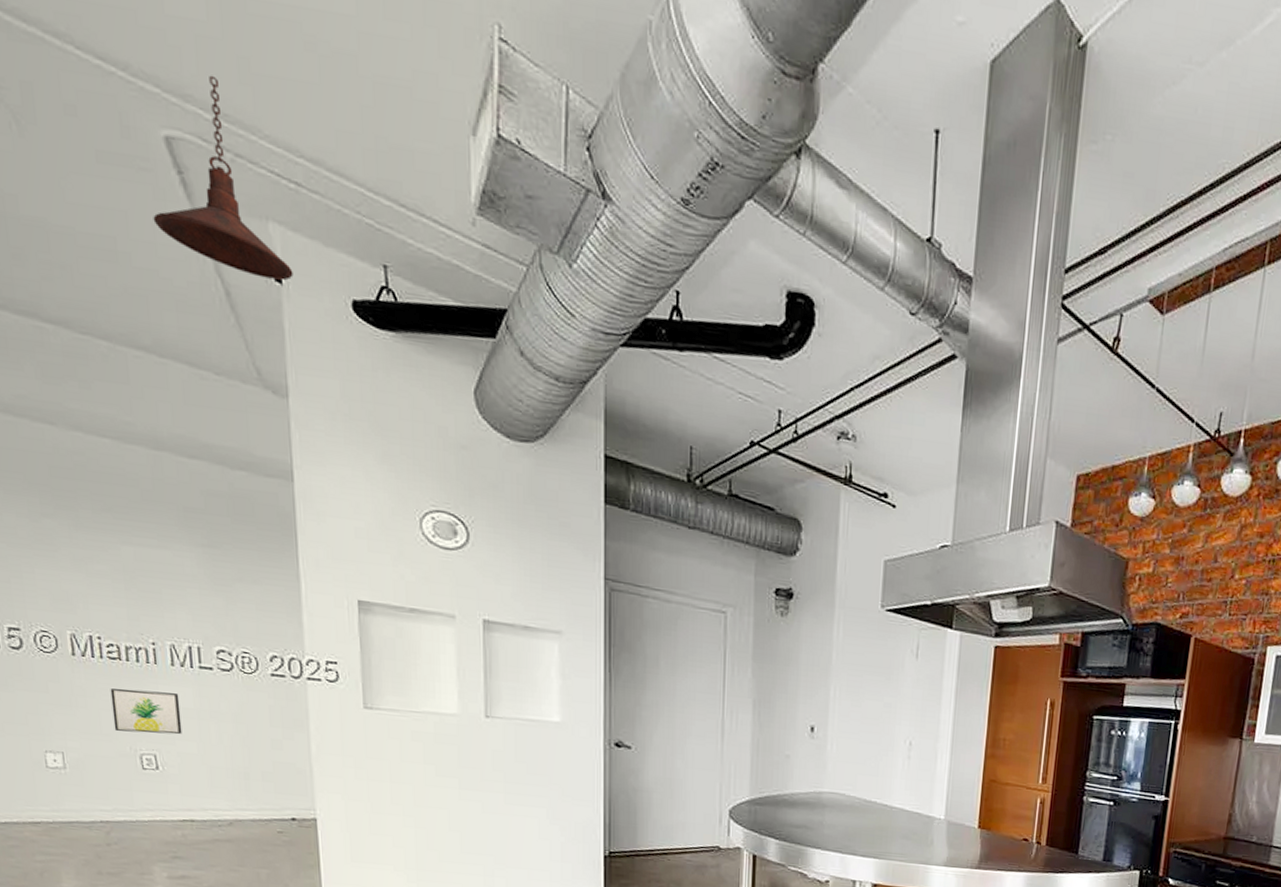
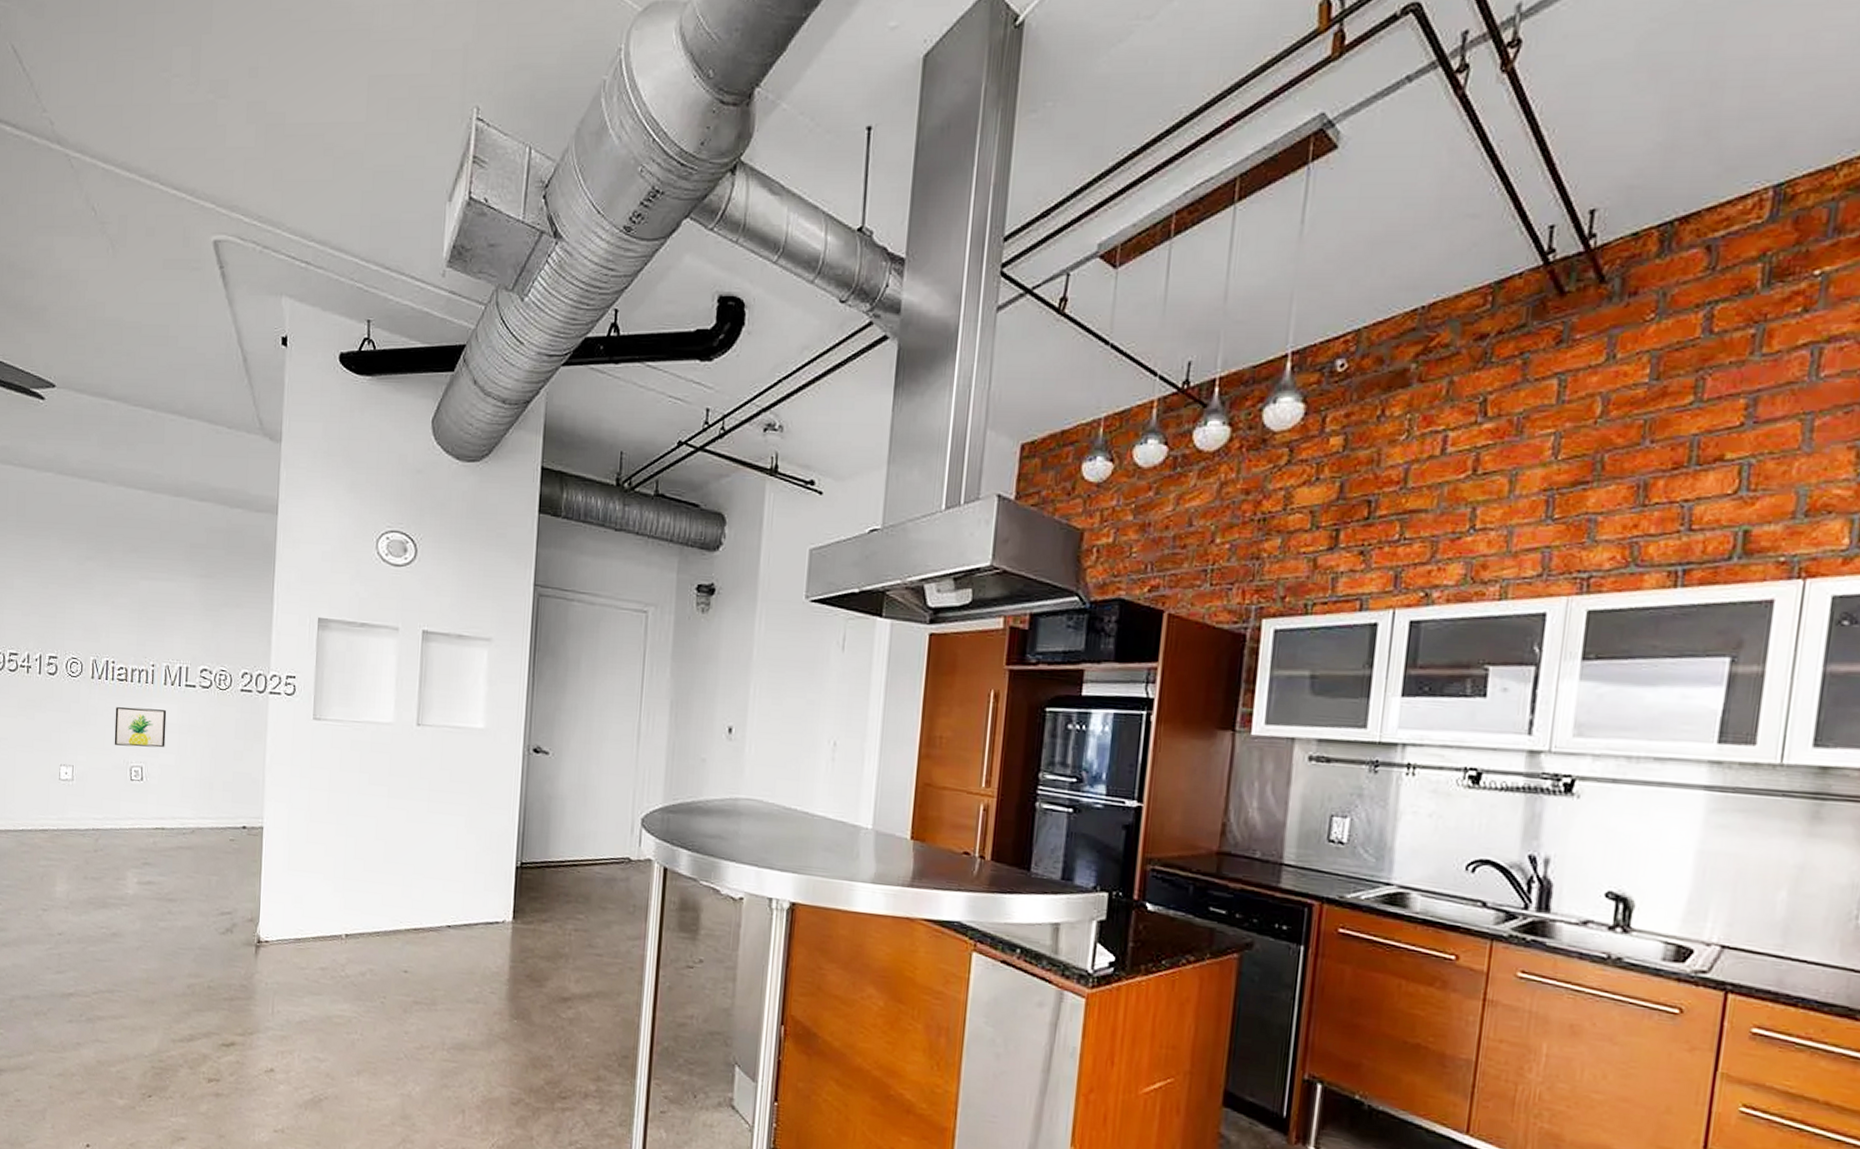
pendant light: present [153,75,293,281] -> none [197,187,297,344]

